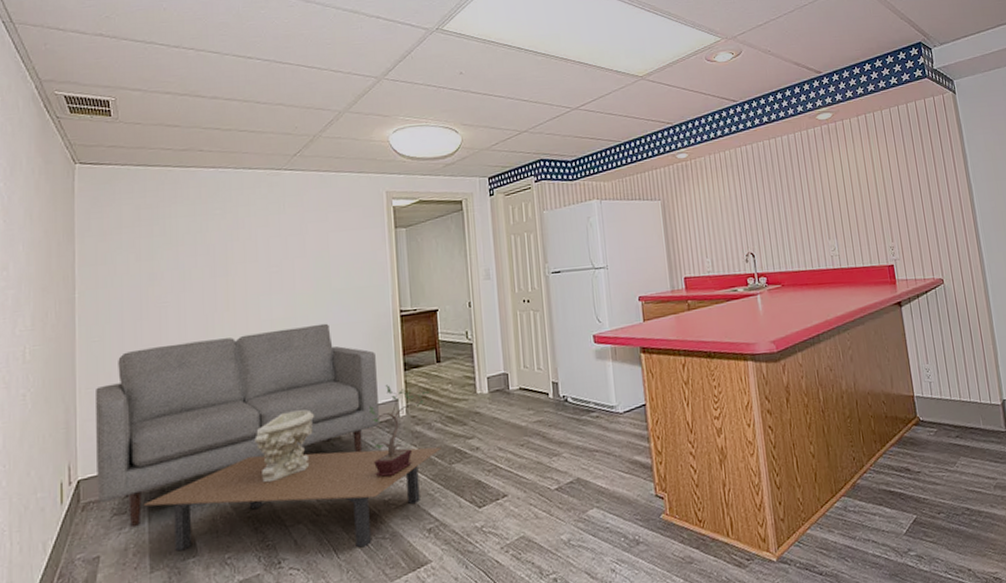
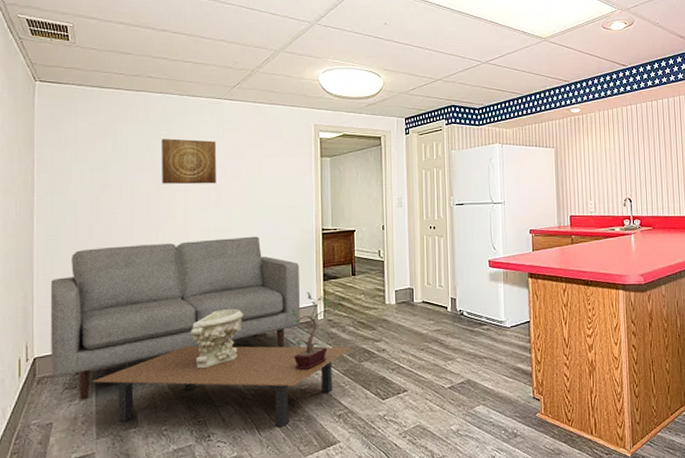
wall art: none [216,217,278,270] -> present [162,139,216,185]

